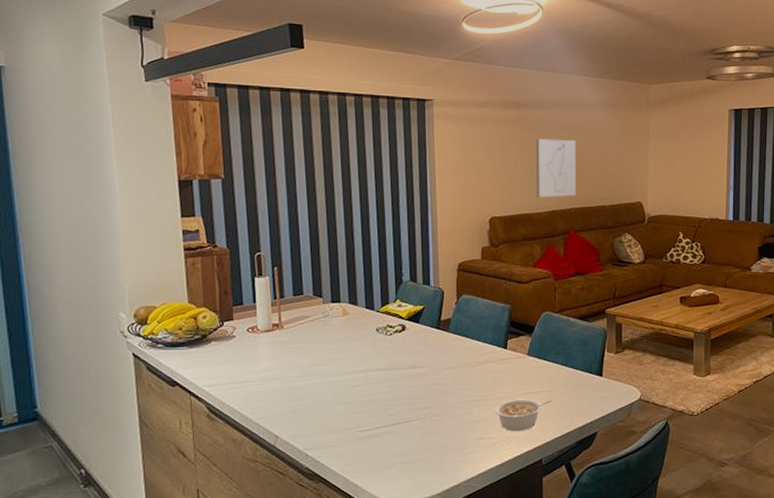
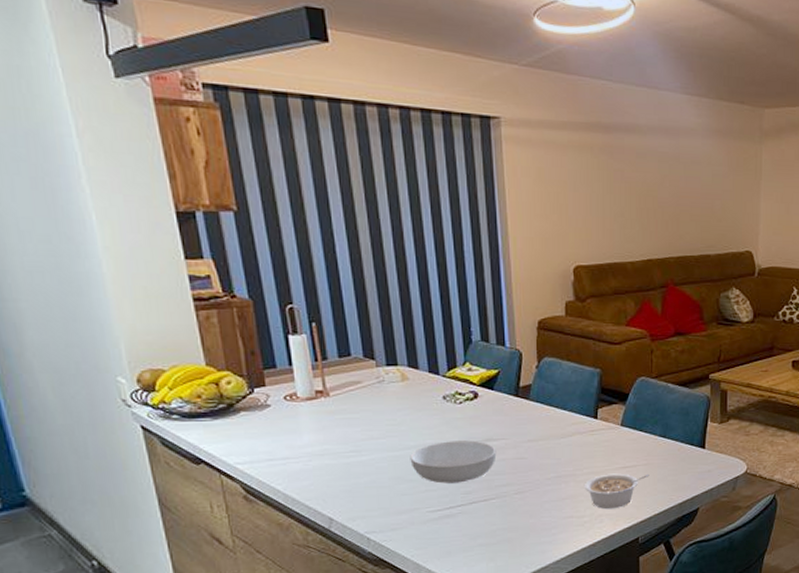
serving bowl: none [346,368,419,406] -> present [410,440,497,484]
wall art: present [535,138,577,198] -> none [627,171,677,244]

